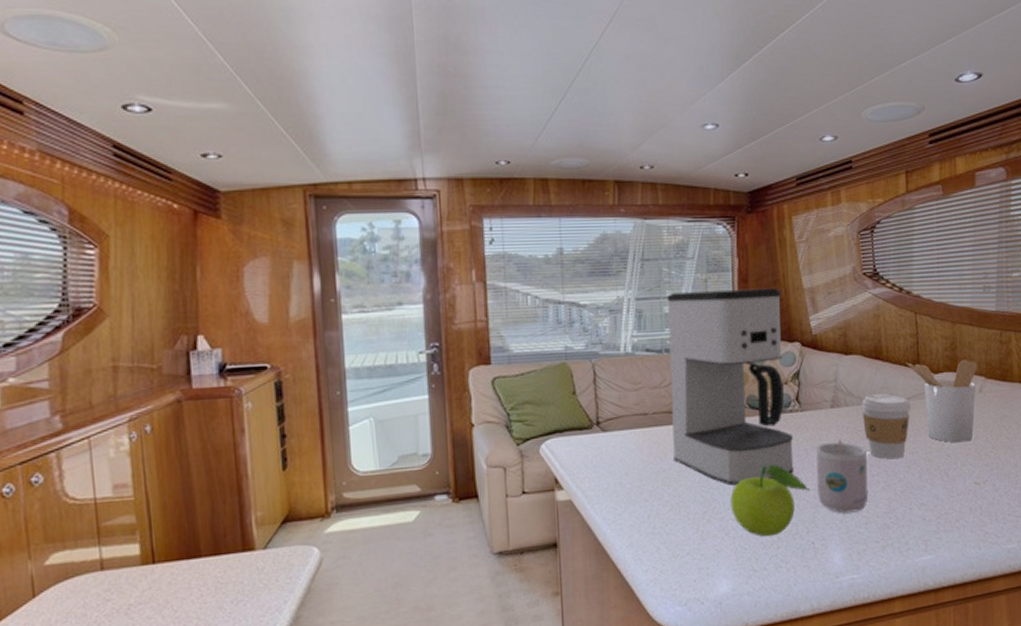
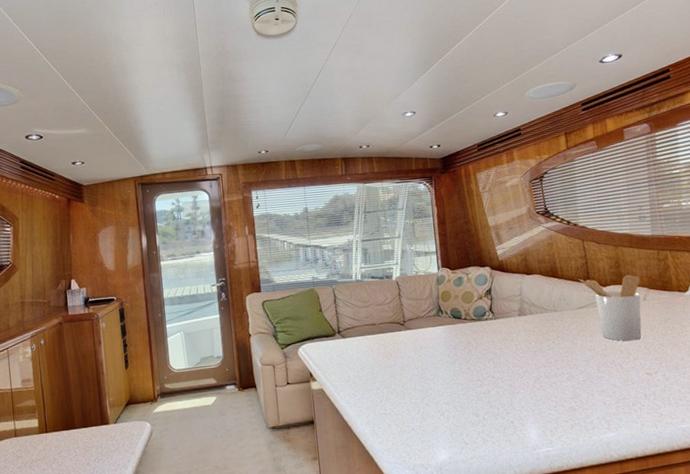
coffee maker: present [666,287,794,486] -> none [384,227,492,377]
fruit: present [730,464,811,537] -> none [443,360,507,417]
mug: present [816,440,869,513] -> none [509,341,556,399]
coffee cup: present [862,393,911,460] -> none [544,304,585,356]

